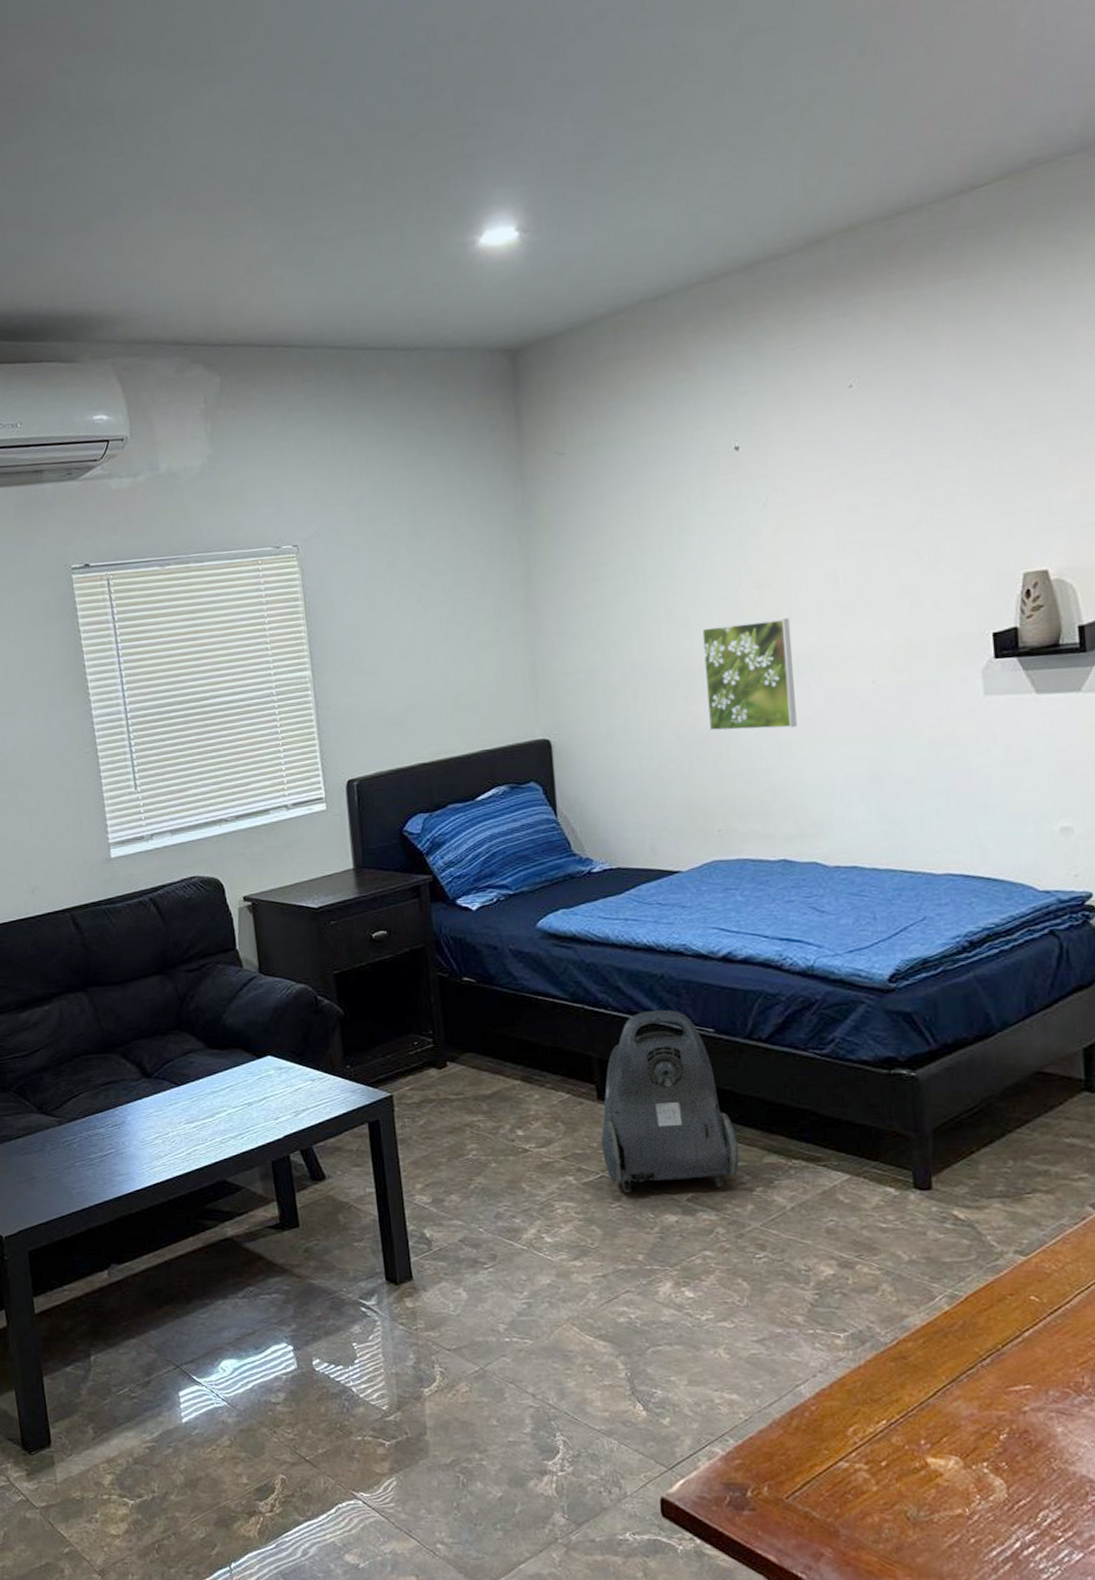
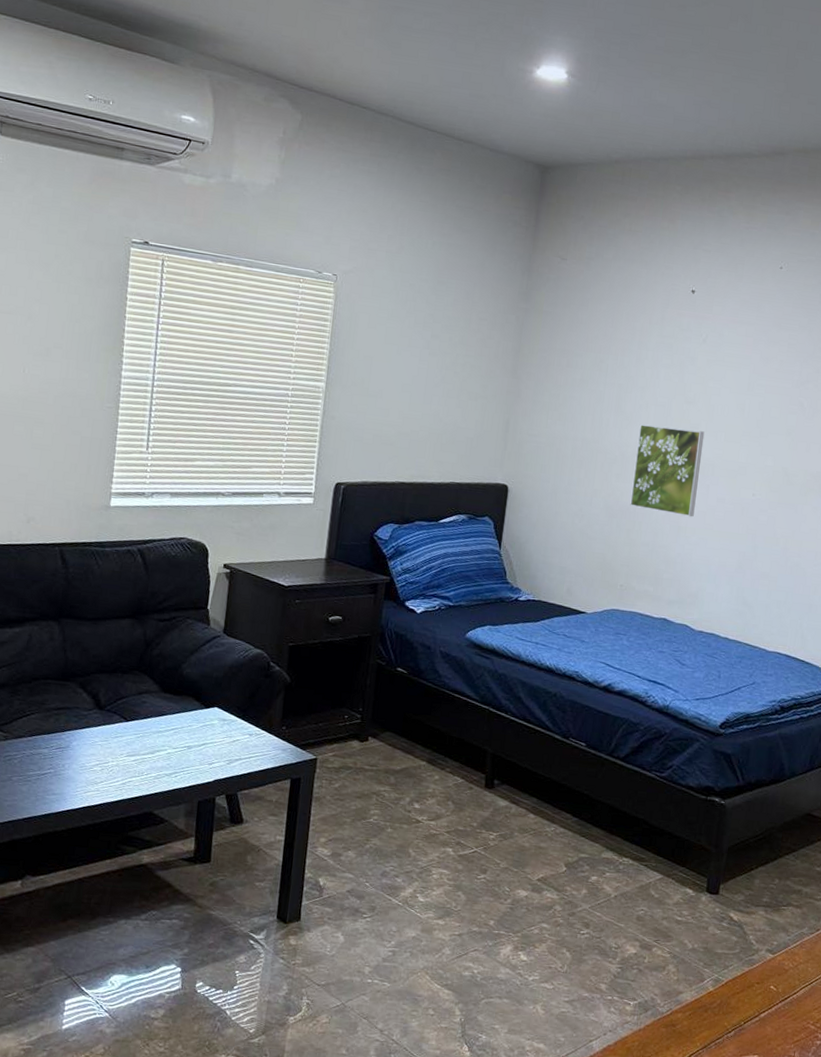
vacuum cleaner: present [601,1010,740,1194] -> none [479,720,586,873]

